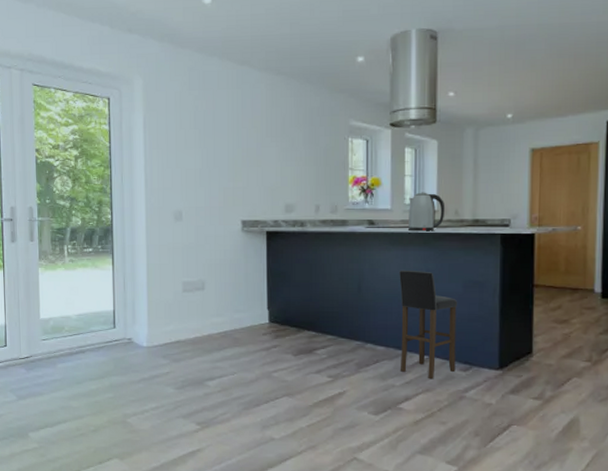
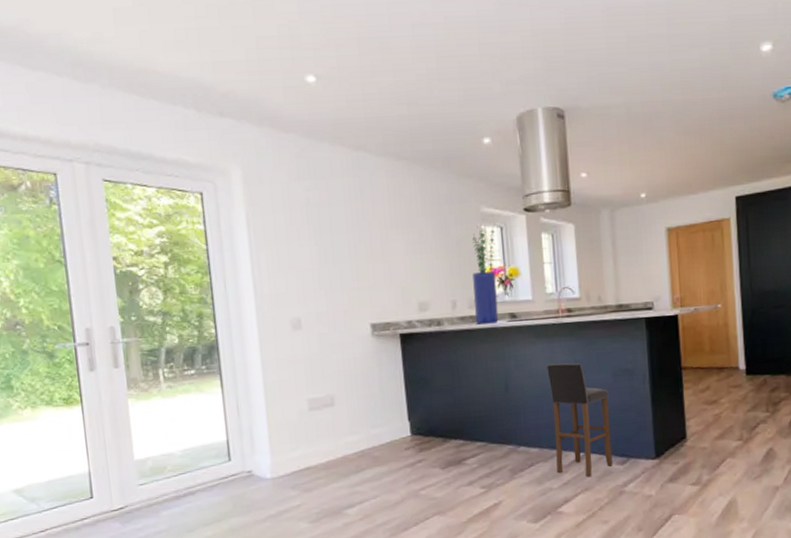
vase: none [335,138,360,228] -> present [472,226,499,325]
kettle: present [408,192,446,232] -> none [550,279,588,322]

